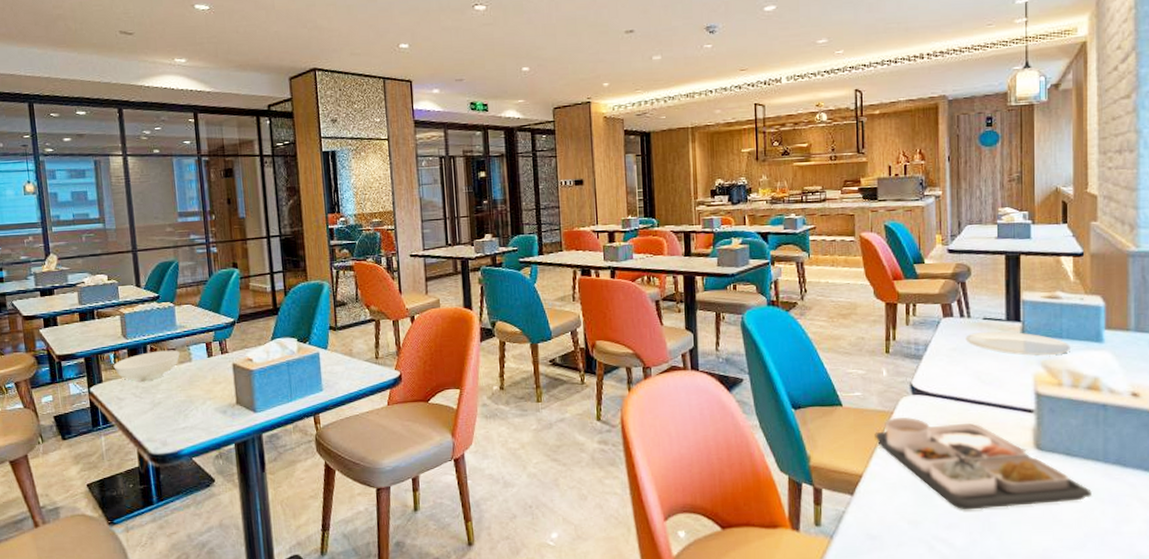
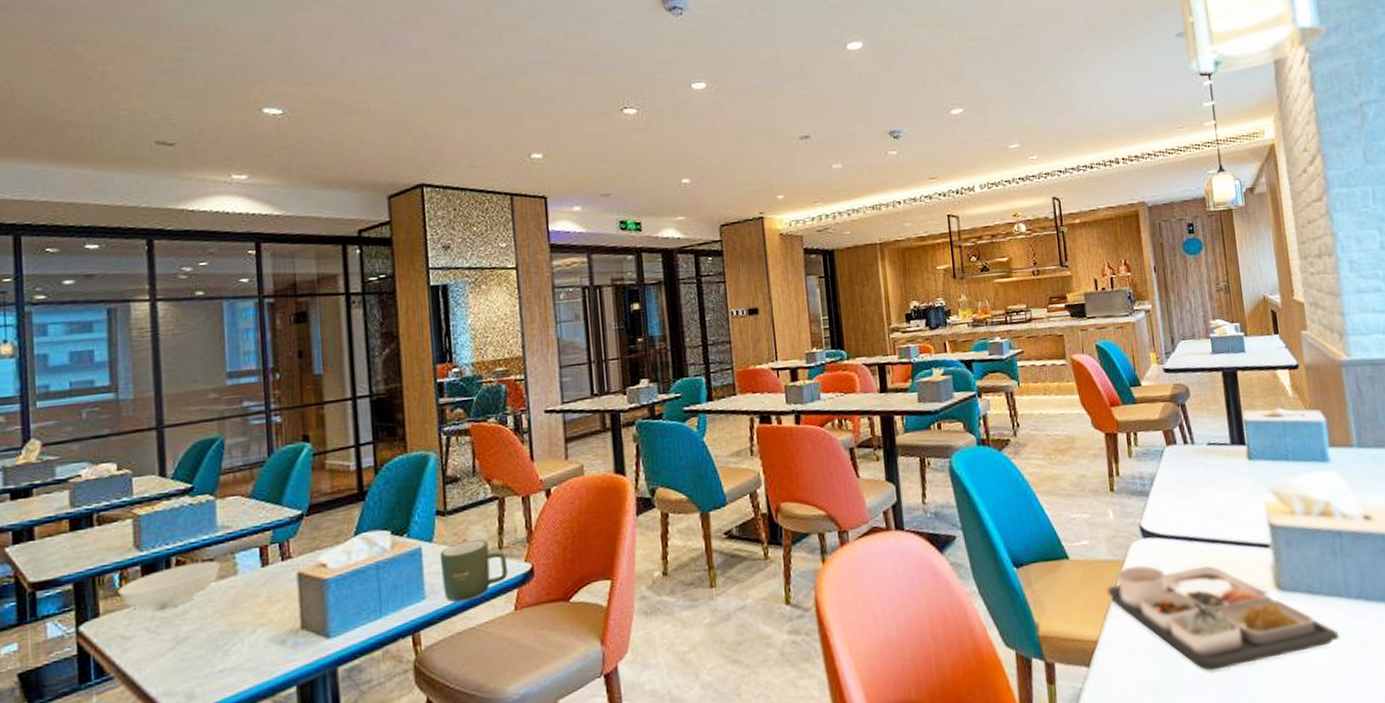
mug: none [332,350,383,396] -> present [439,539,509,603]
plate: present [965,331,1070,357] -> none [1192,456,1298,484]

